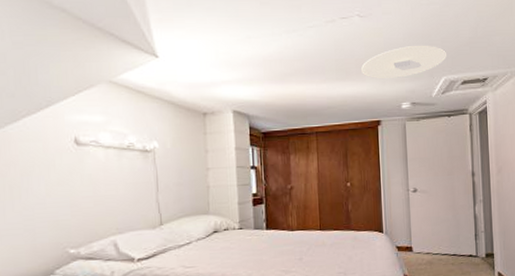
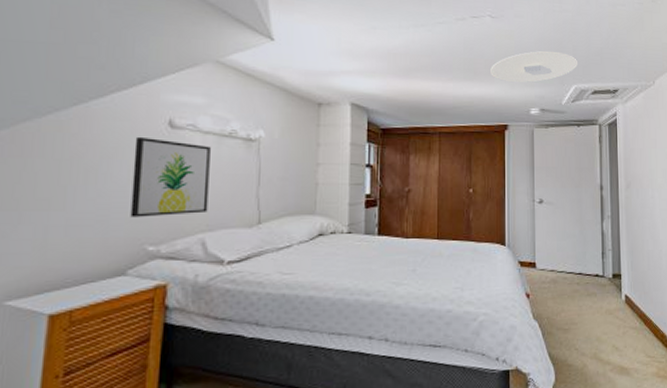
wall art: none [48,154,116,226] -> present [130,136,211,218]

